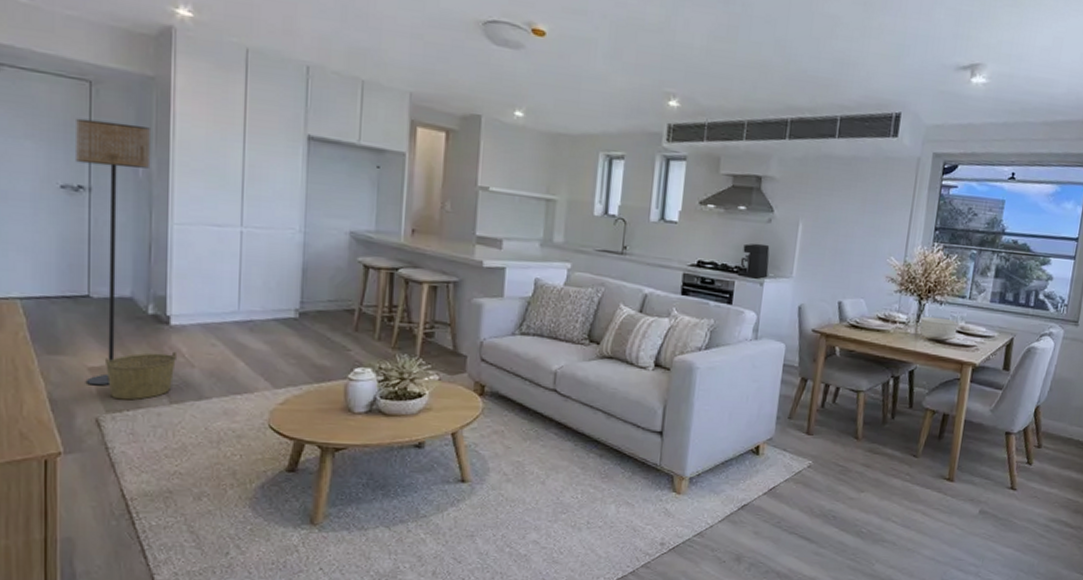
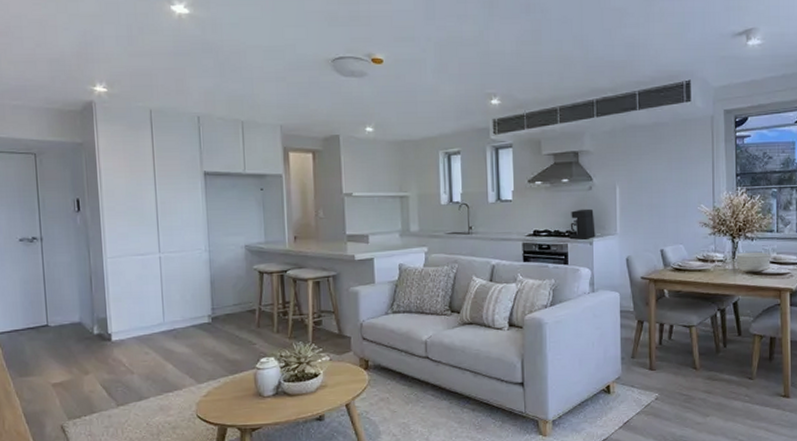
floor lamp: present [76,118,150,386] -> none [26,183,85,398]
basket: present [106,351,176,401] -> none [65,362,119,408]

